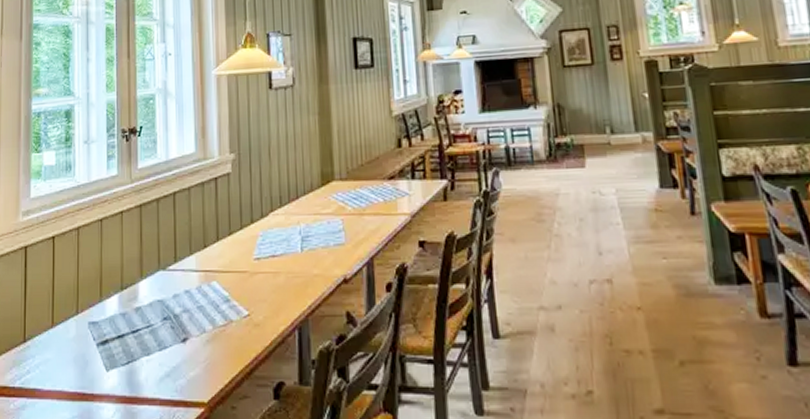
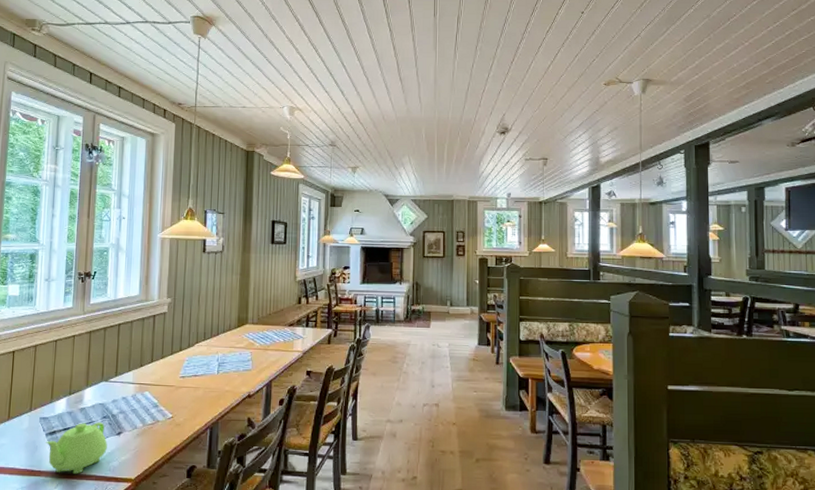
teapot: none [97,326,171,397] -> present [46,422,107,474]

